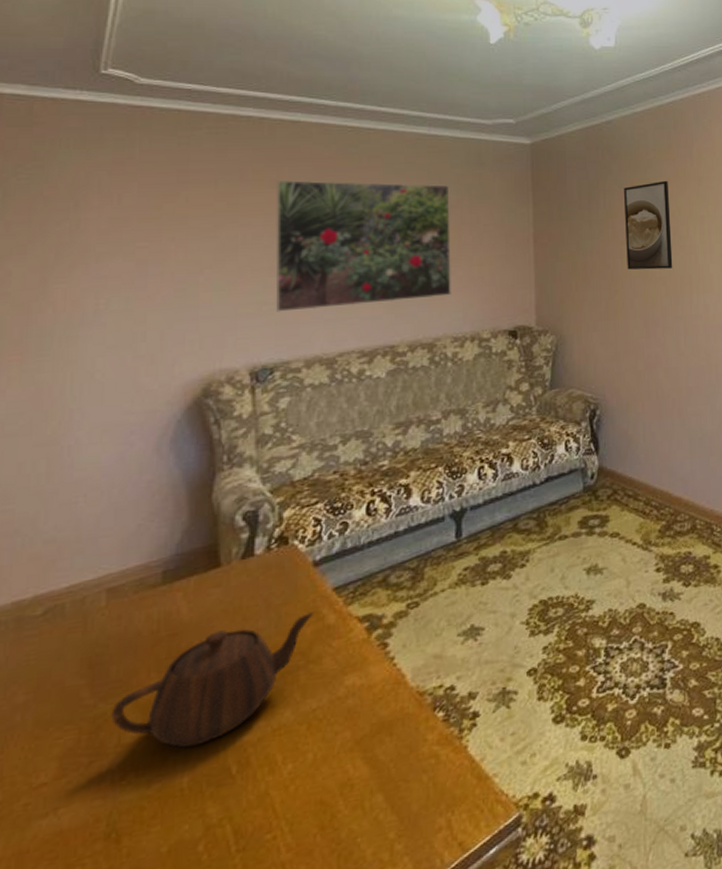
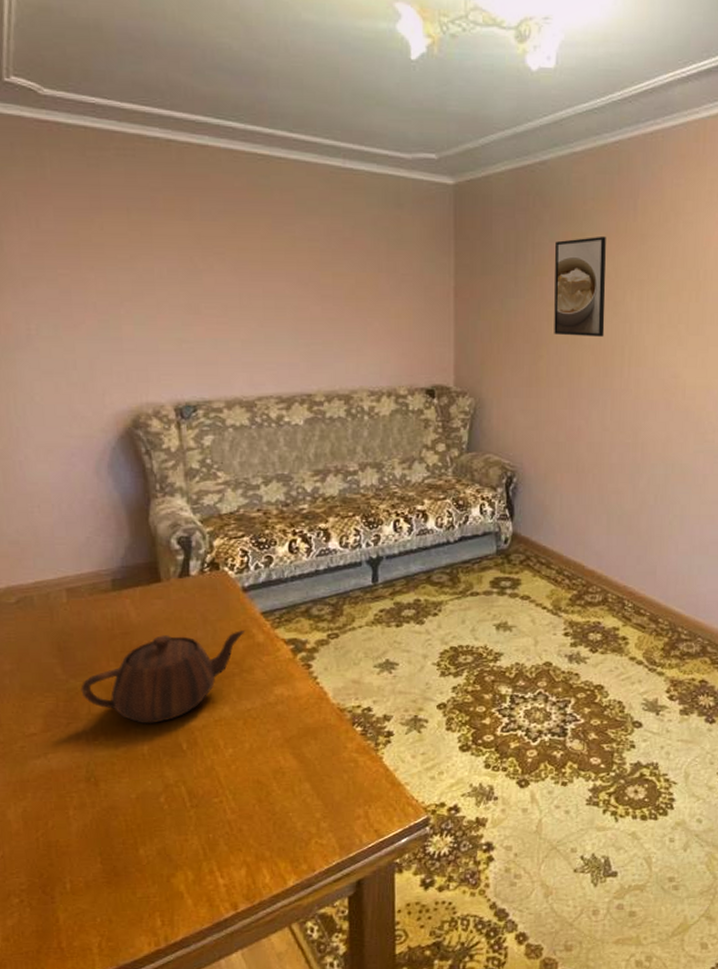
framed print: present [275,180,451,312] -> none [187,212,368,351]

